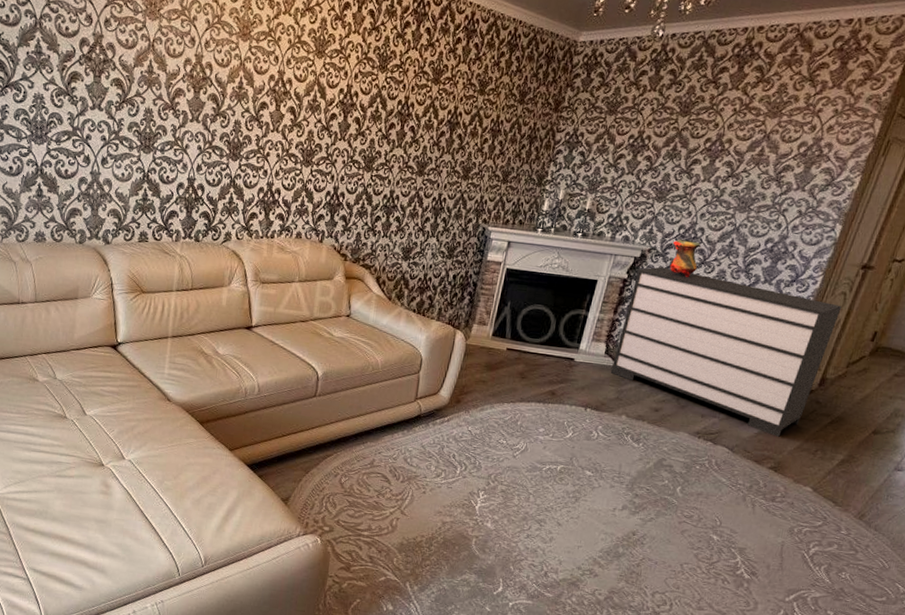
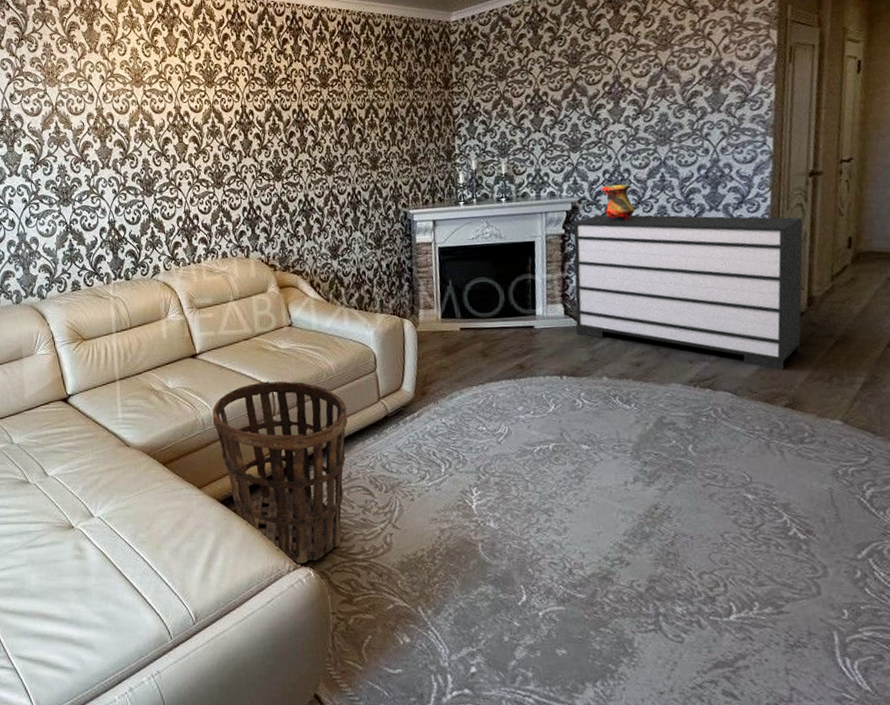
basket: none [254,363,385,531] -> present [212,381,348,564]

